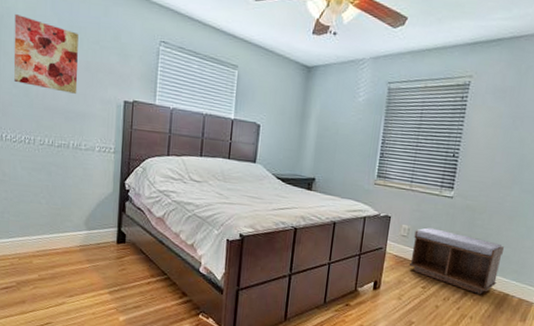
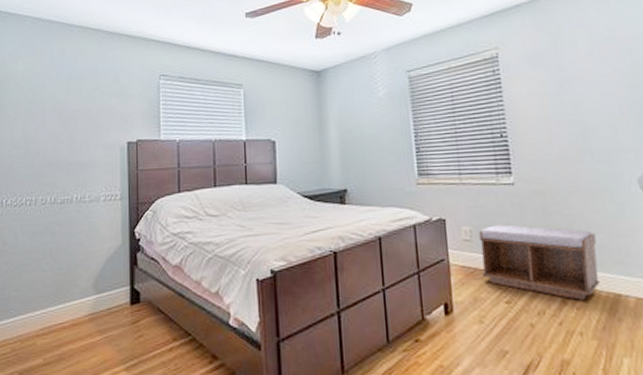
wall art: present [13,13,79,94] -> none [14,76,79,145]

